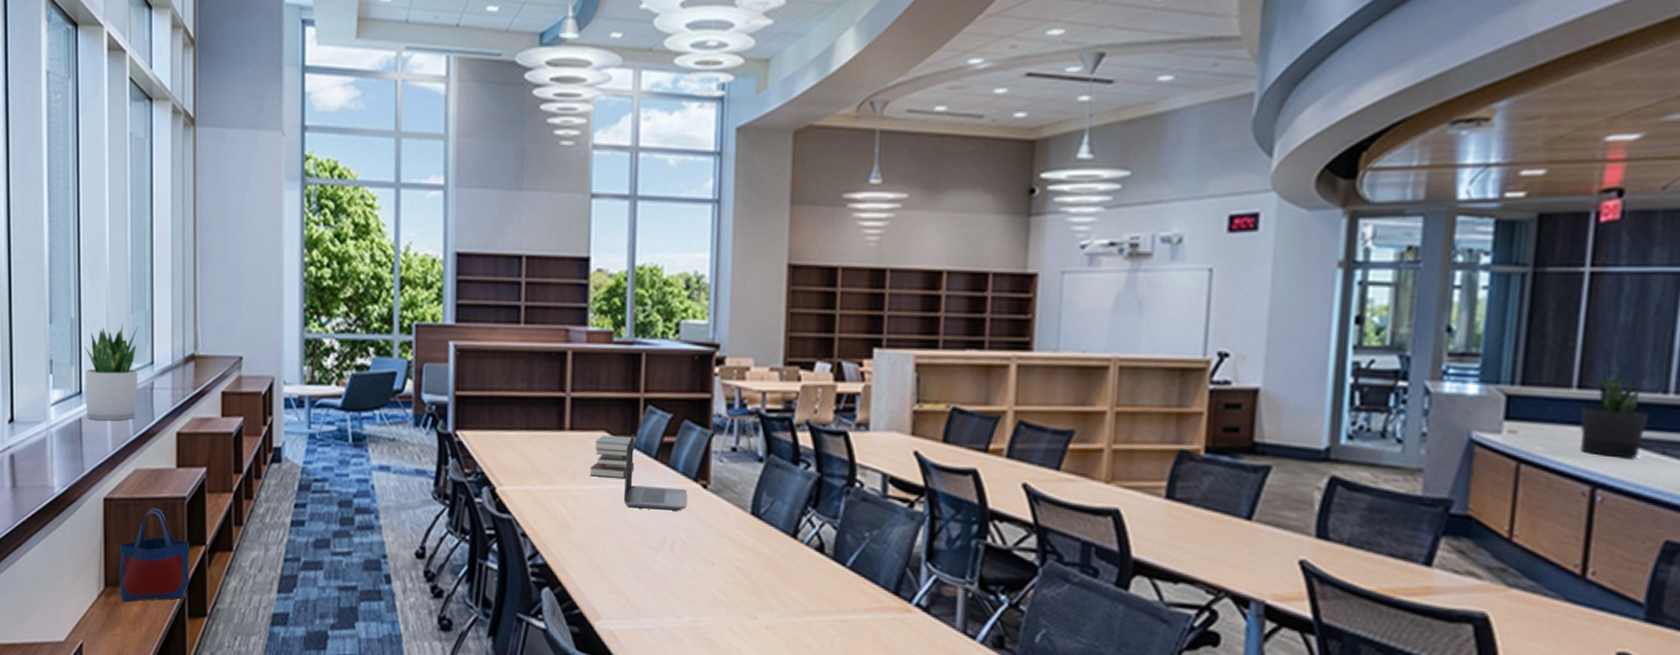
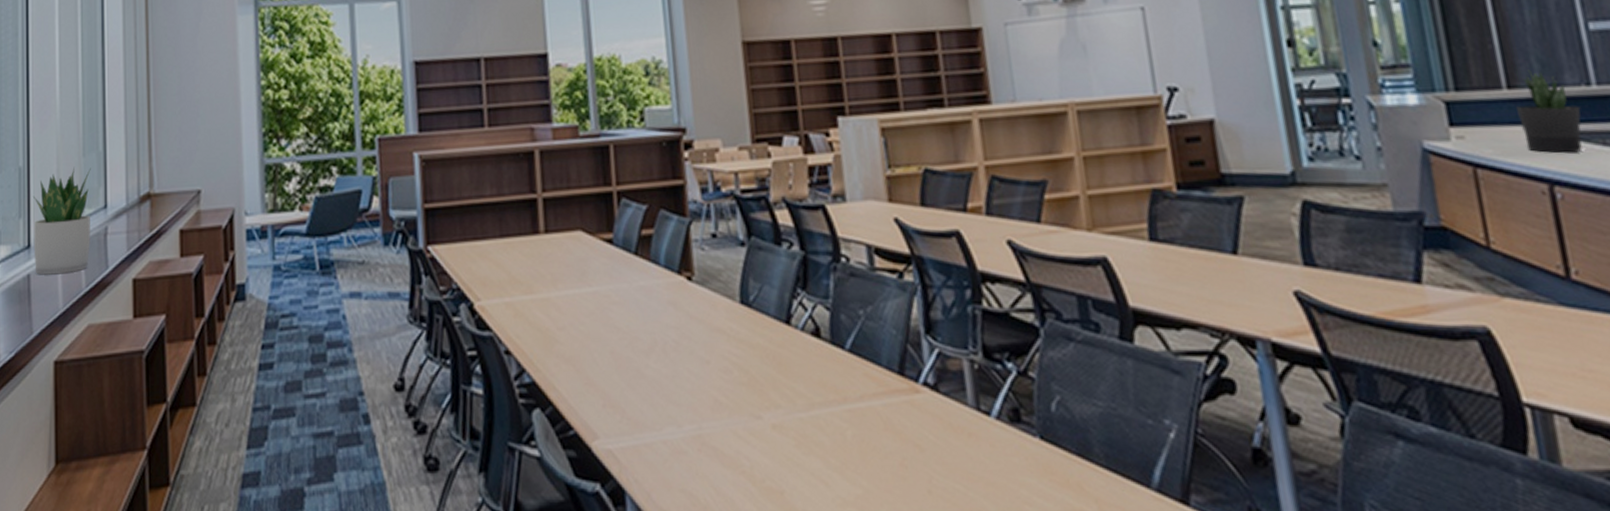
tote bag: present [119,508,189,602] -> none [71,366,149,480]
books: present [589,435,636,478] -> none [569,233,616,280]
laptop computer: present [624,434,687,511] -> none [604,230,673,310]

